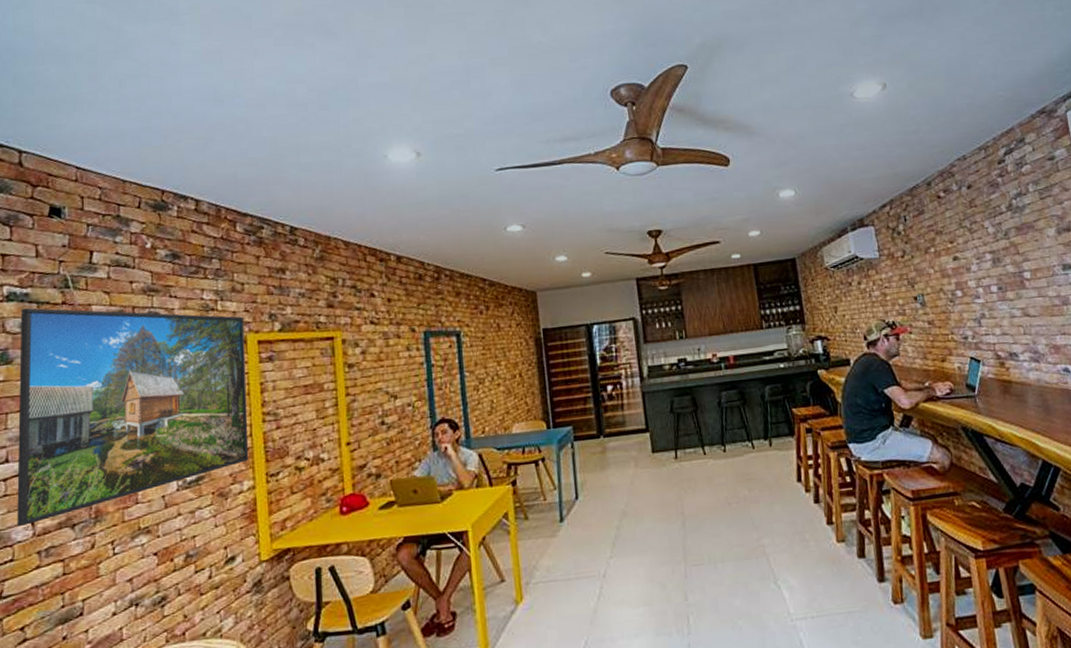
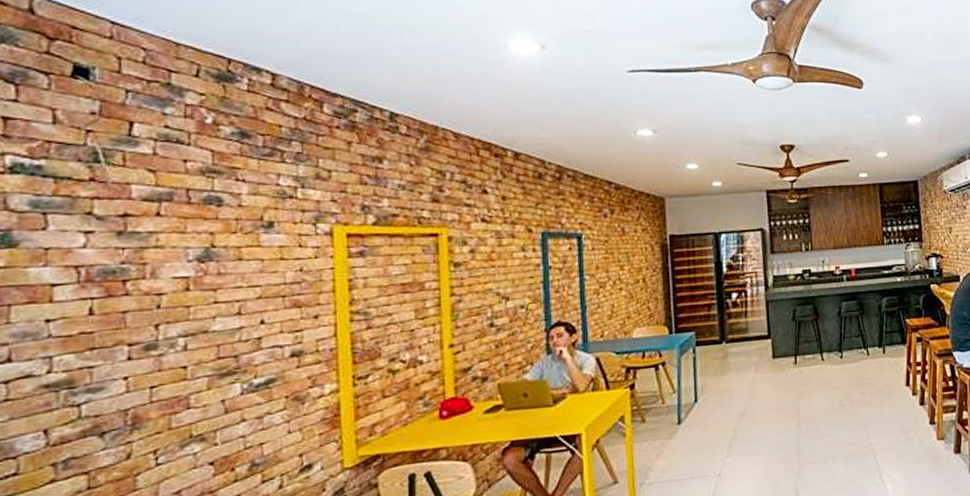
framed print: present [17,308,249,526] -> none [24,183,333,435]

